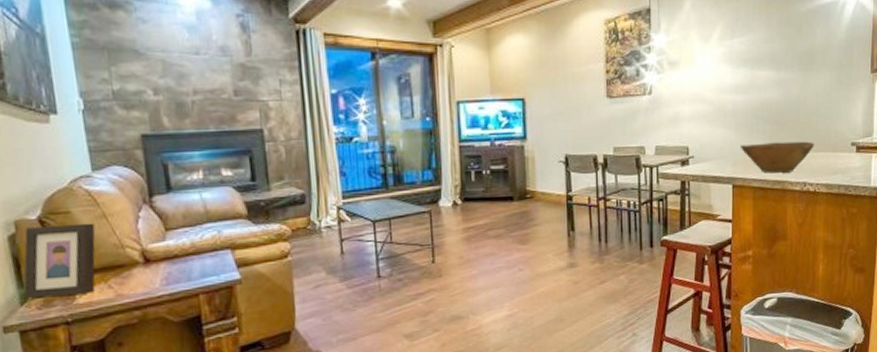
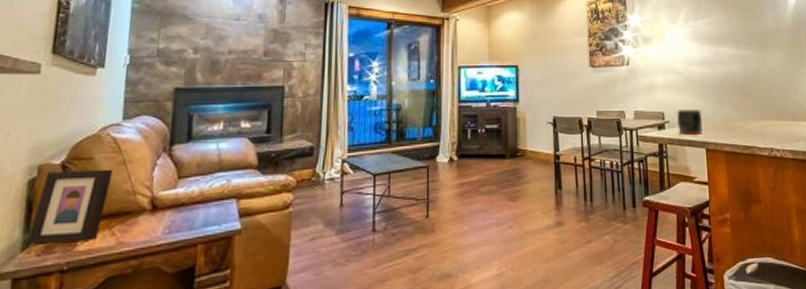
mug: none [702,143,731,172] -> present [676,110,703,136]
bowl: present [740,141,815,173] -> none [709,110,777,139]

